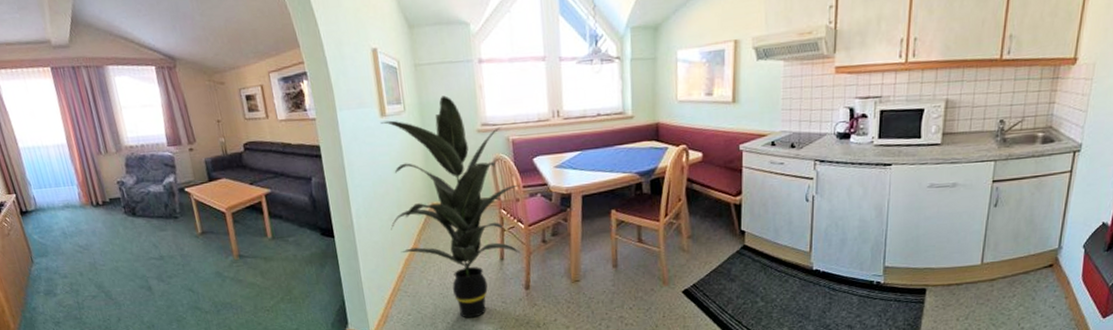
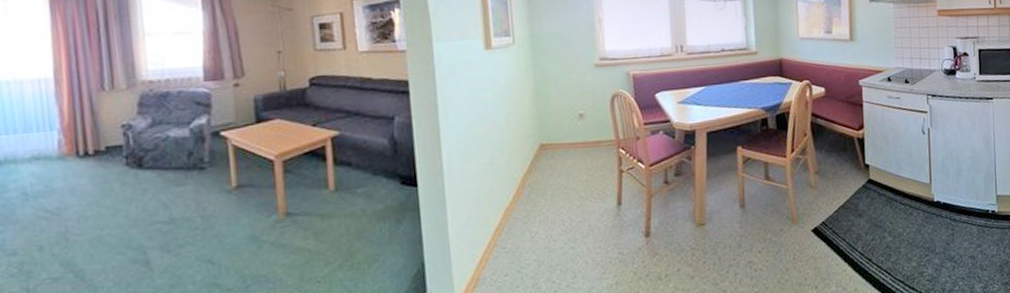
indoor plant: present [380,95,521,318] -> none [484,28,641,275]

